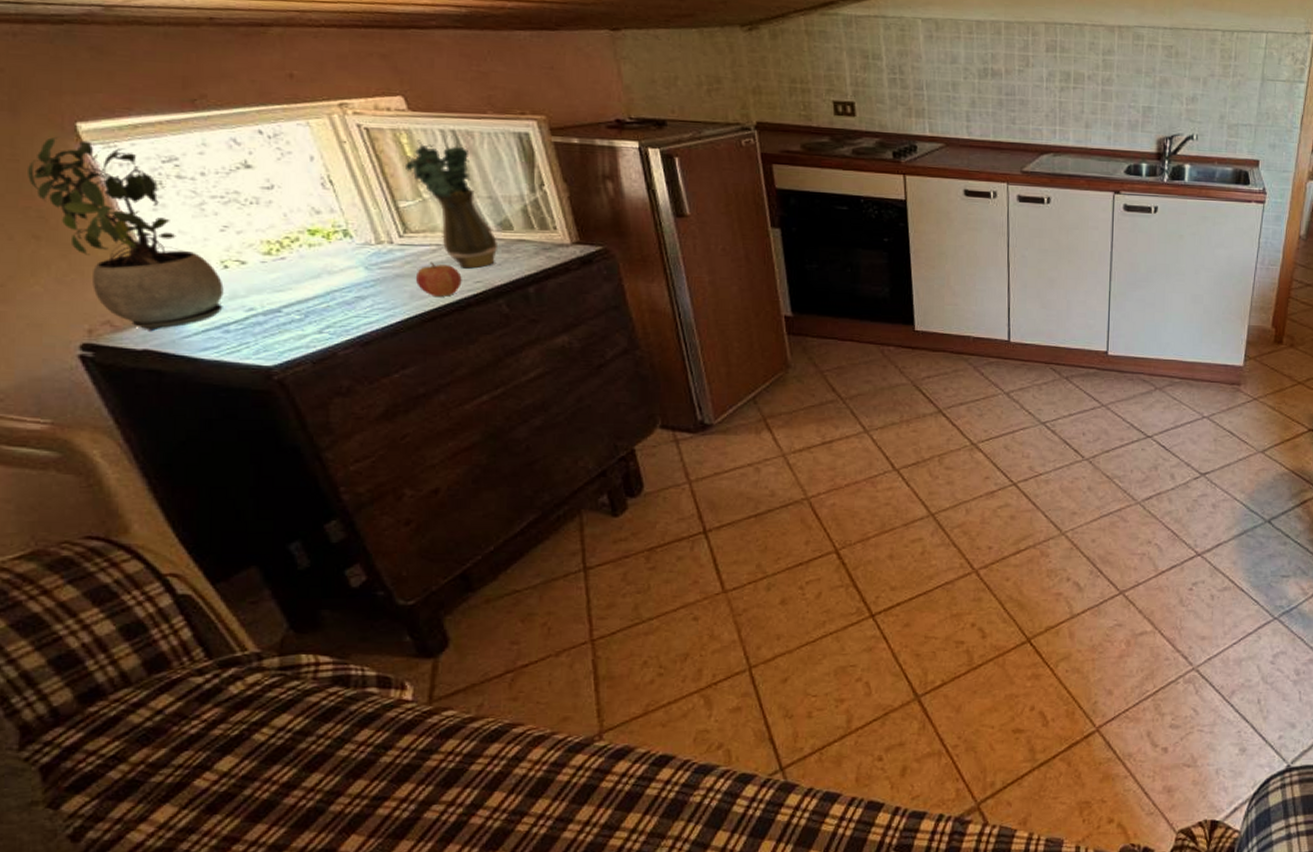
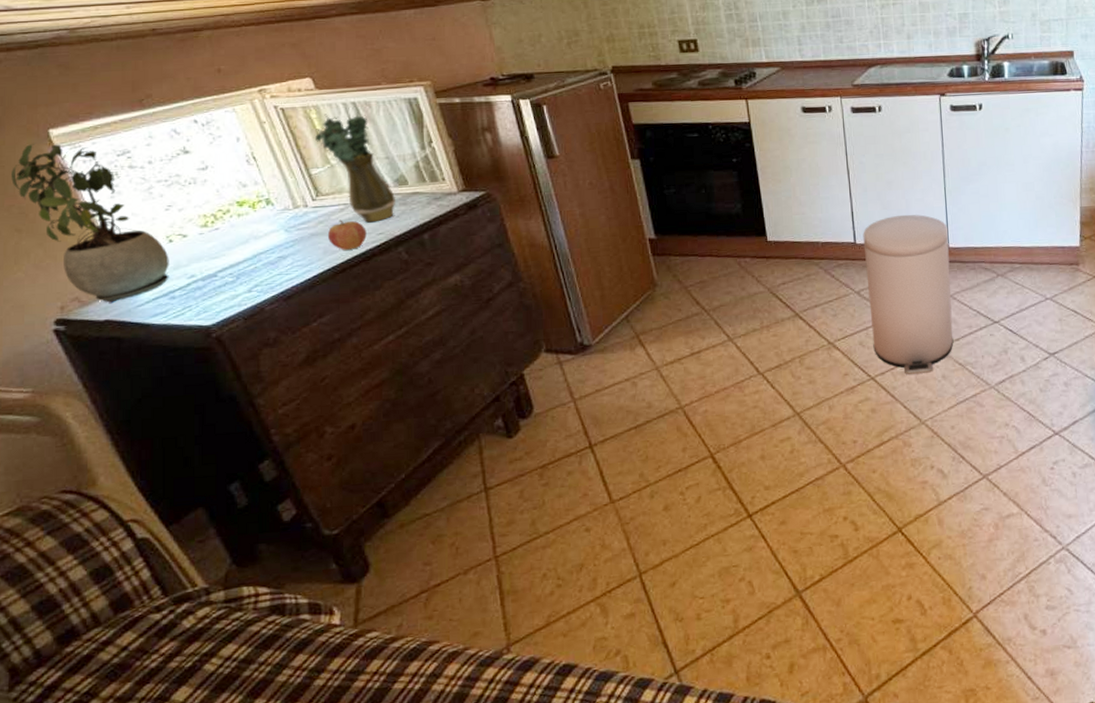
pedal bin: none [1018,316,1109,483] -> present [863,214,954,375]

